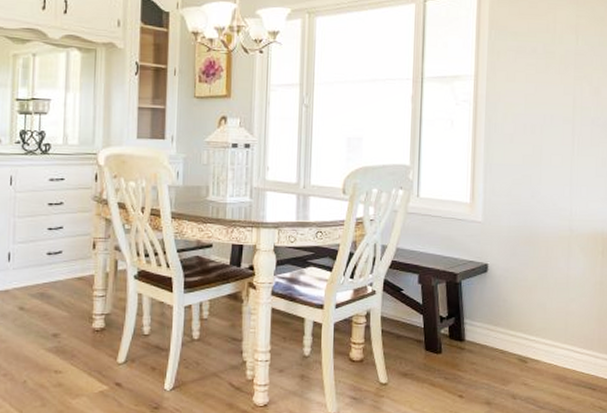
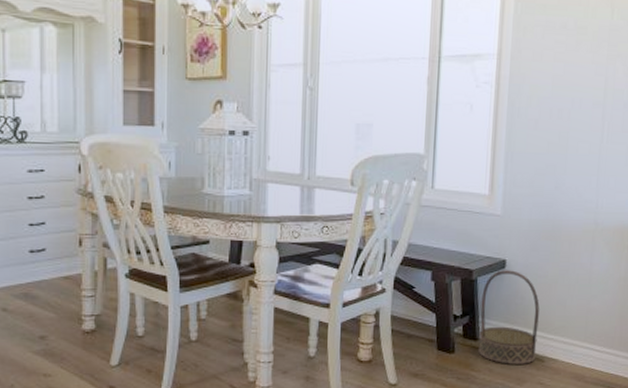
basket: none [464,274,521,365] -> present [478,270,540,364]

